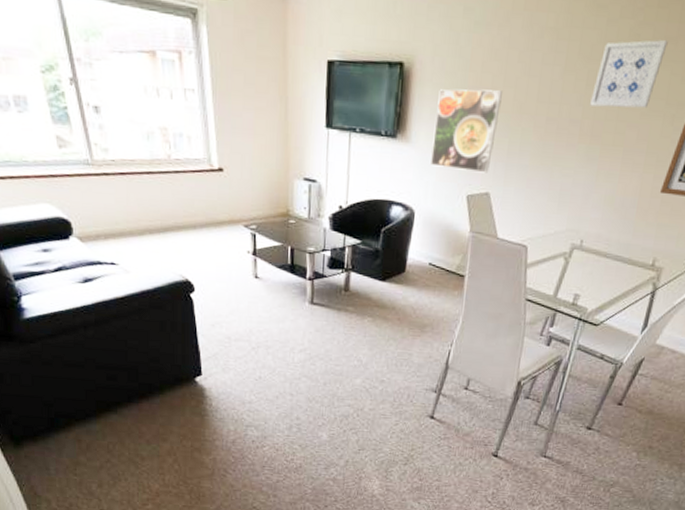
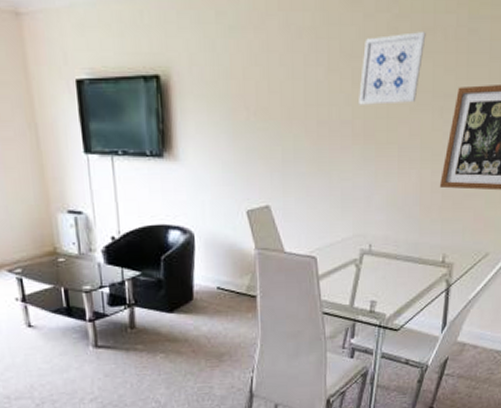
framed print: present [431,89,502,173] -> none [202,97,268,186]

